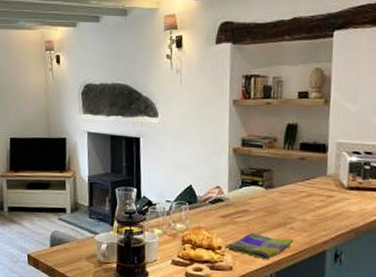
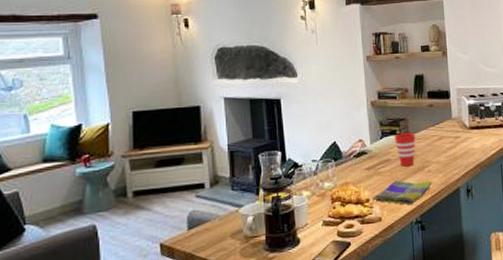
cup: none [256,184,281,220] -> present [395,132,416,167]

